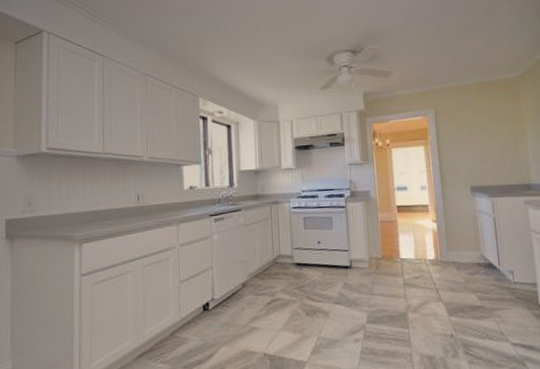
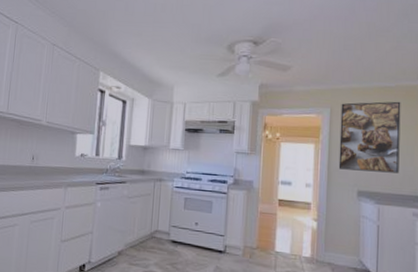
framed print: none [444,94,506,168] -> present [338,101,401,173]

